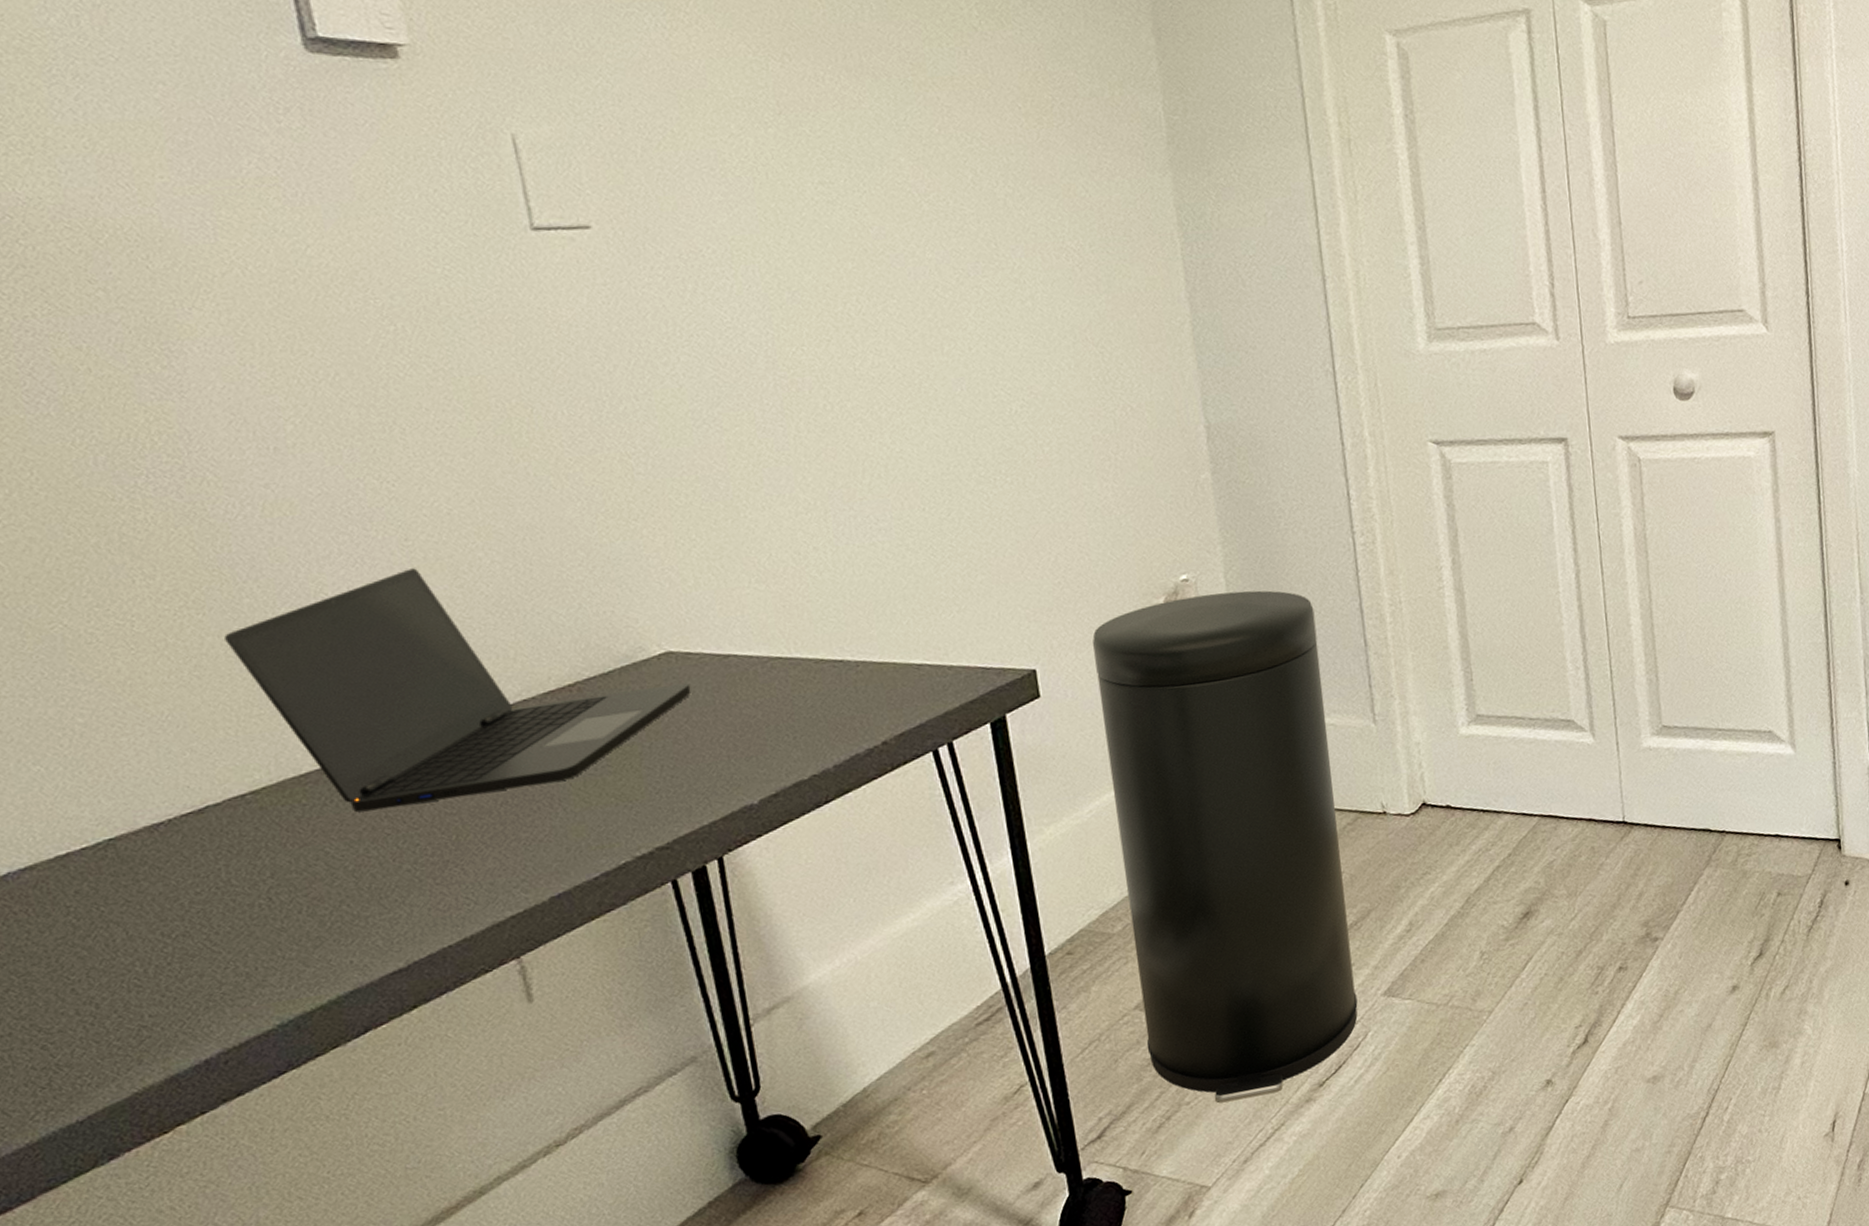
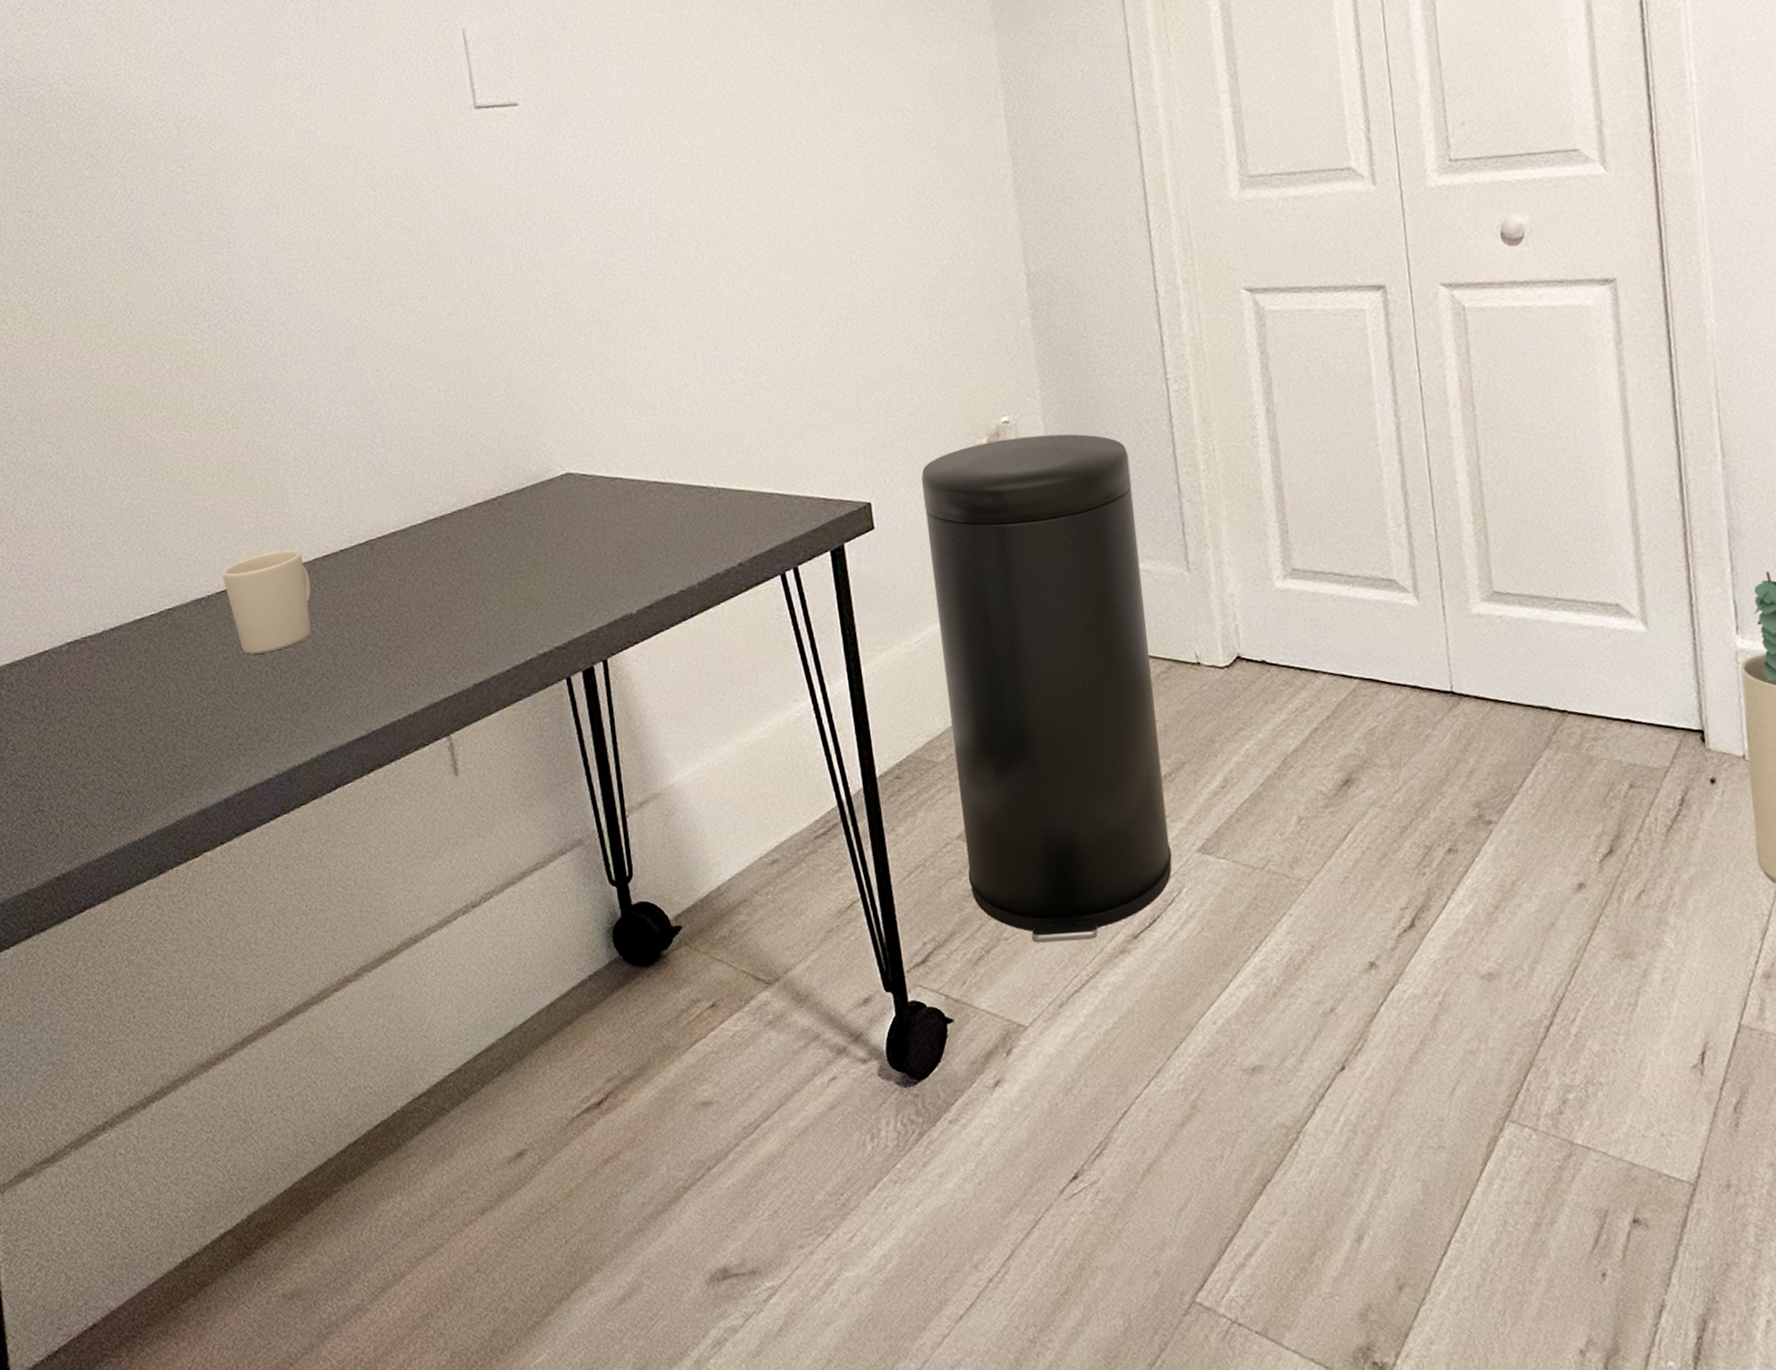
mug: none [188,757,323,886] -> present [222,550,311,654]
laptop: present [224,568,692,813] -> none [250,394,586,600]

